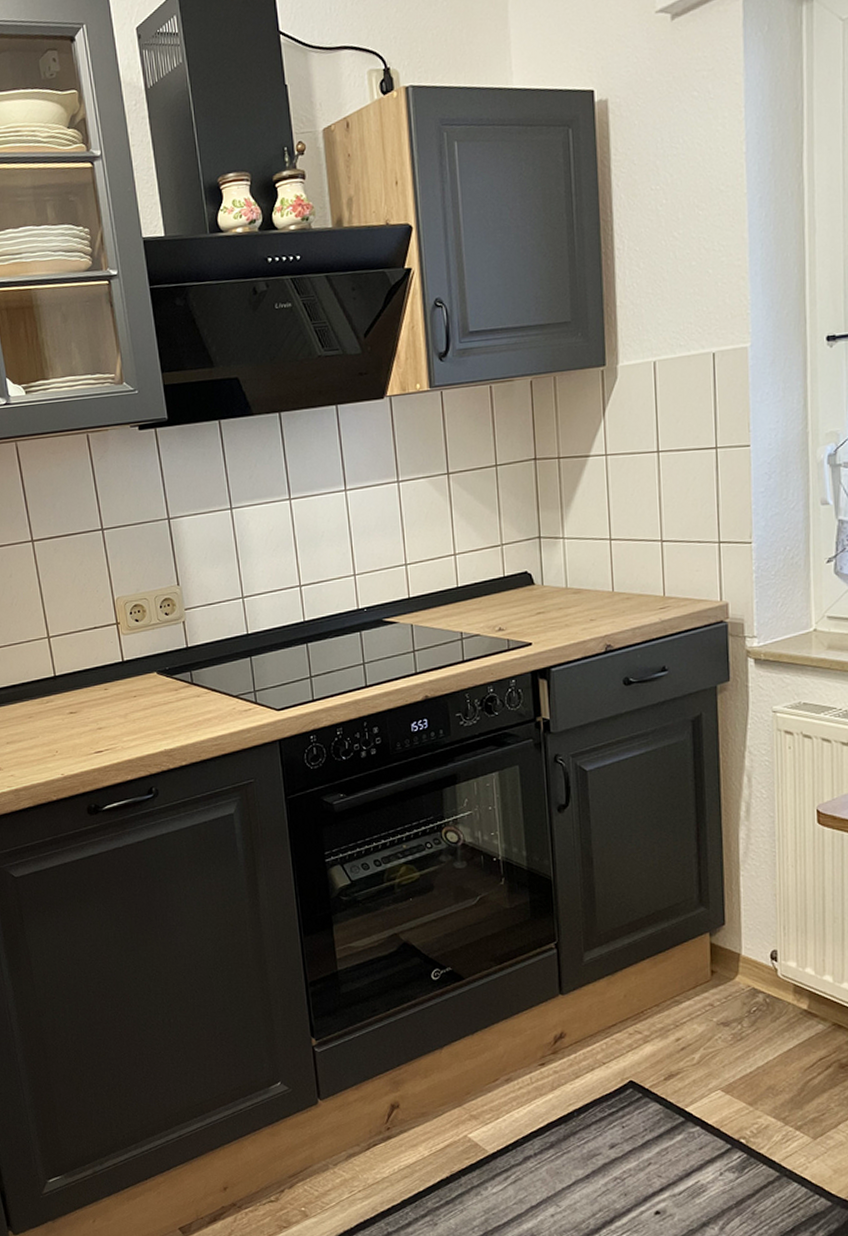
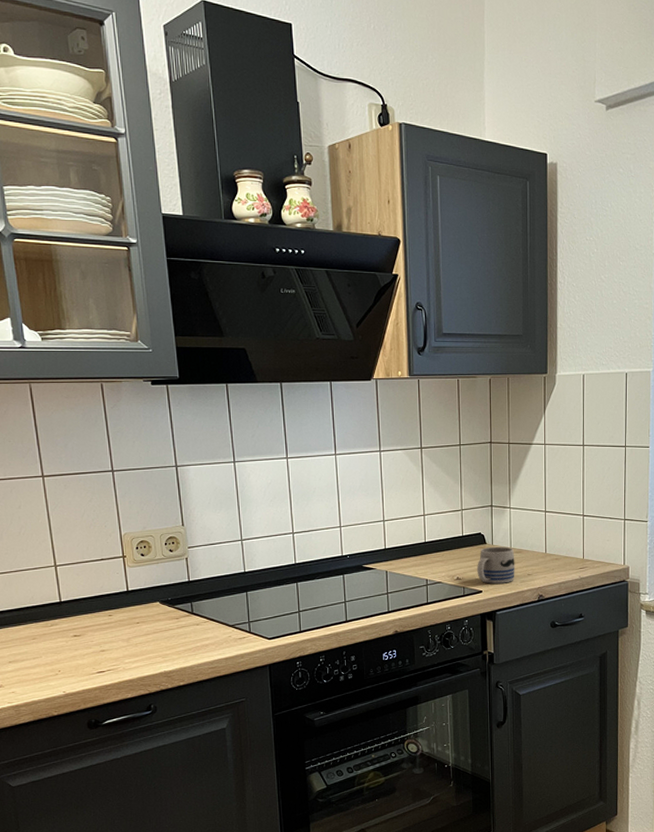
mug: none [524,586,574,634] -> present [477,546,515,584]

